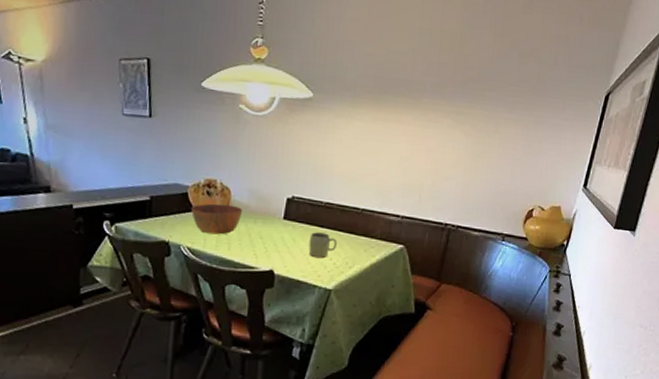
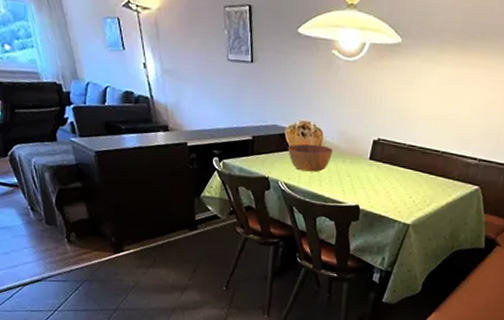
mug: present [308,232,338,258] -> none [391,172,418,196]

